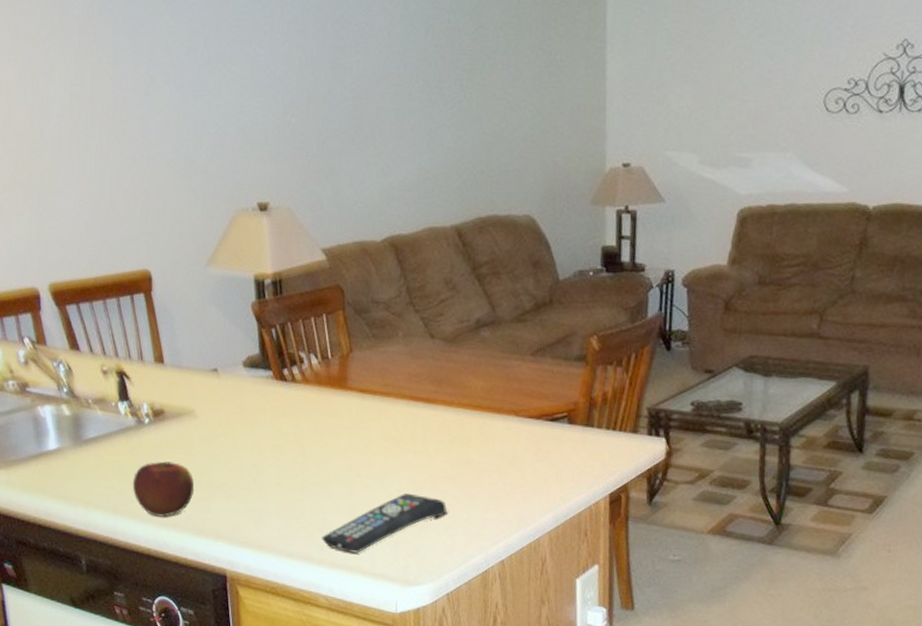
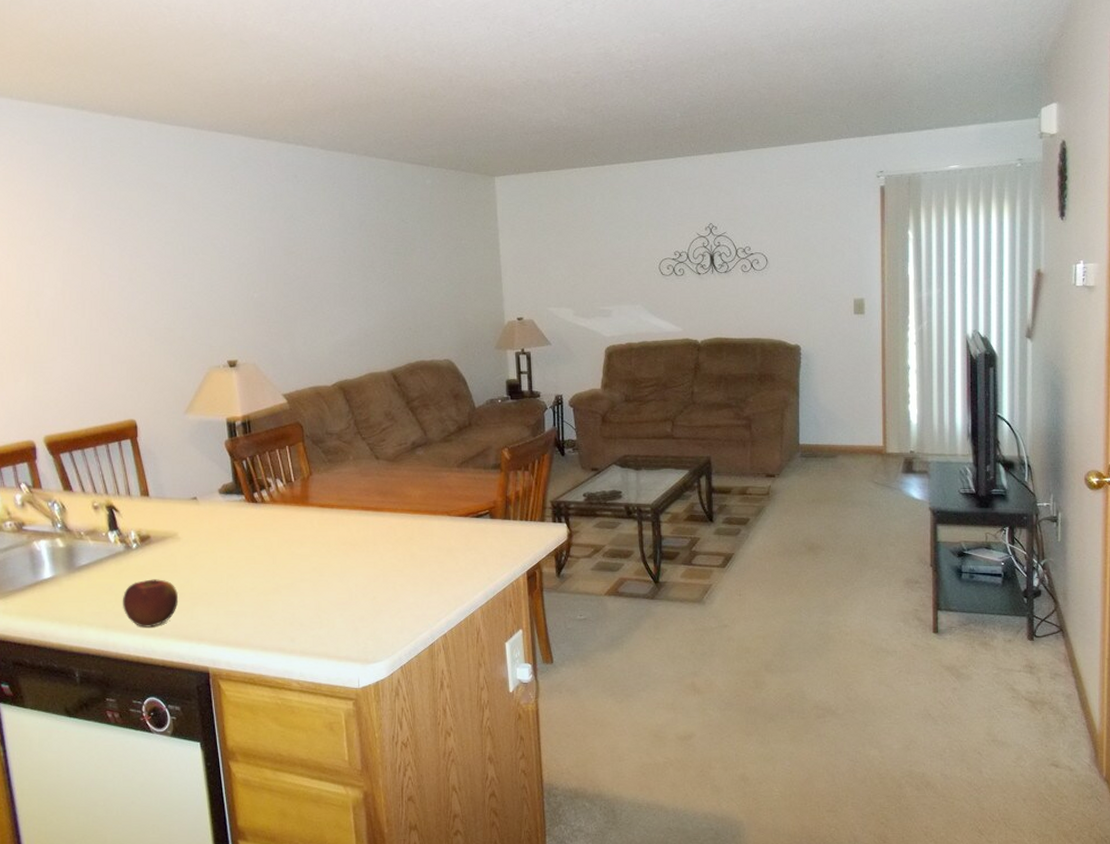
remote control: present [321,494,447,553] -> none [292,587,396,641]

